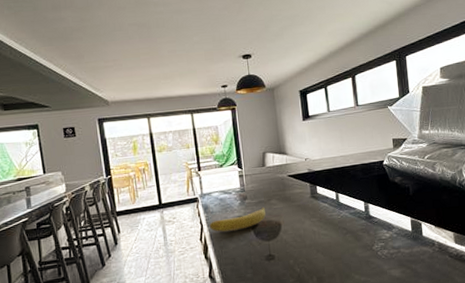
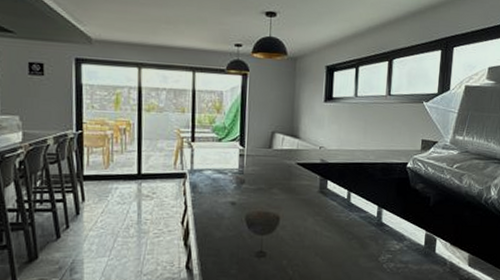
fruit: present [209,207,266,232] -> none [195,195,265,218]

